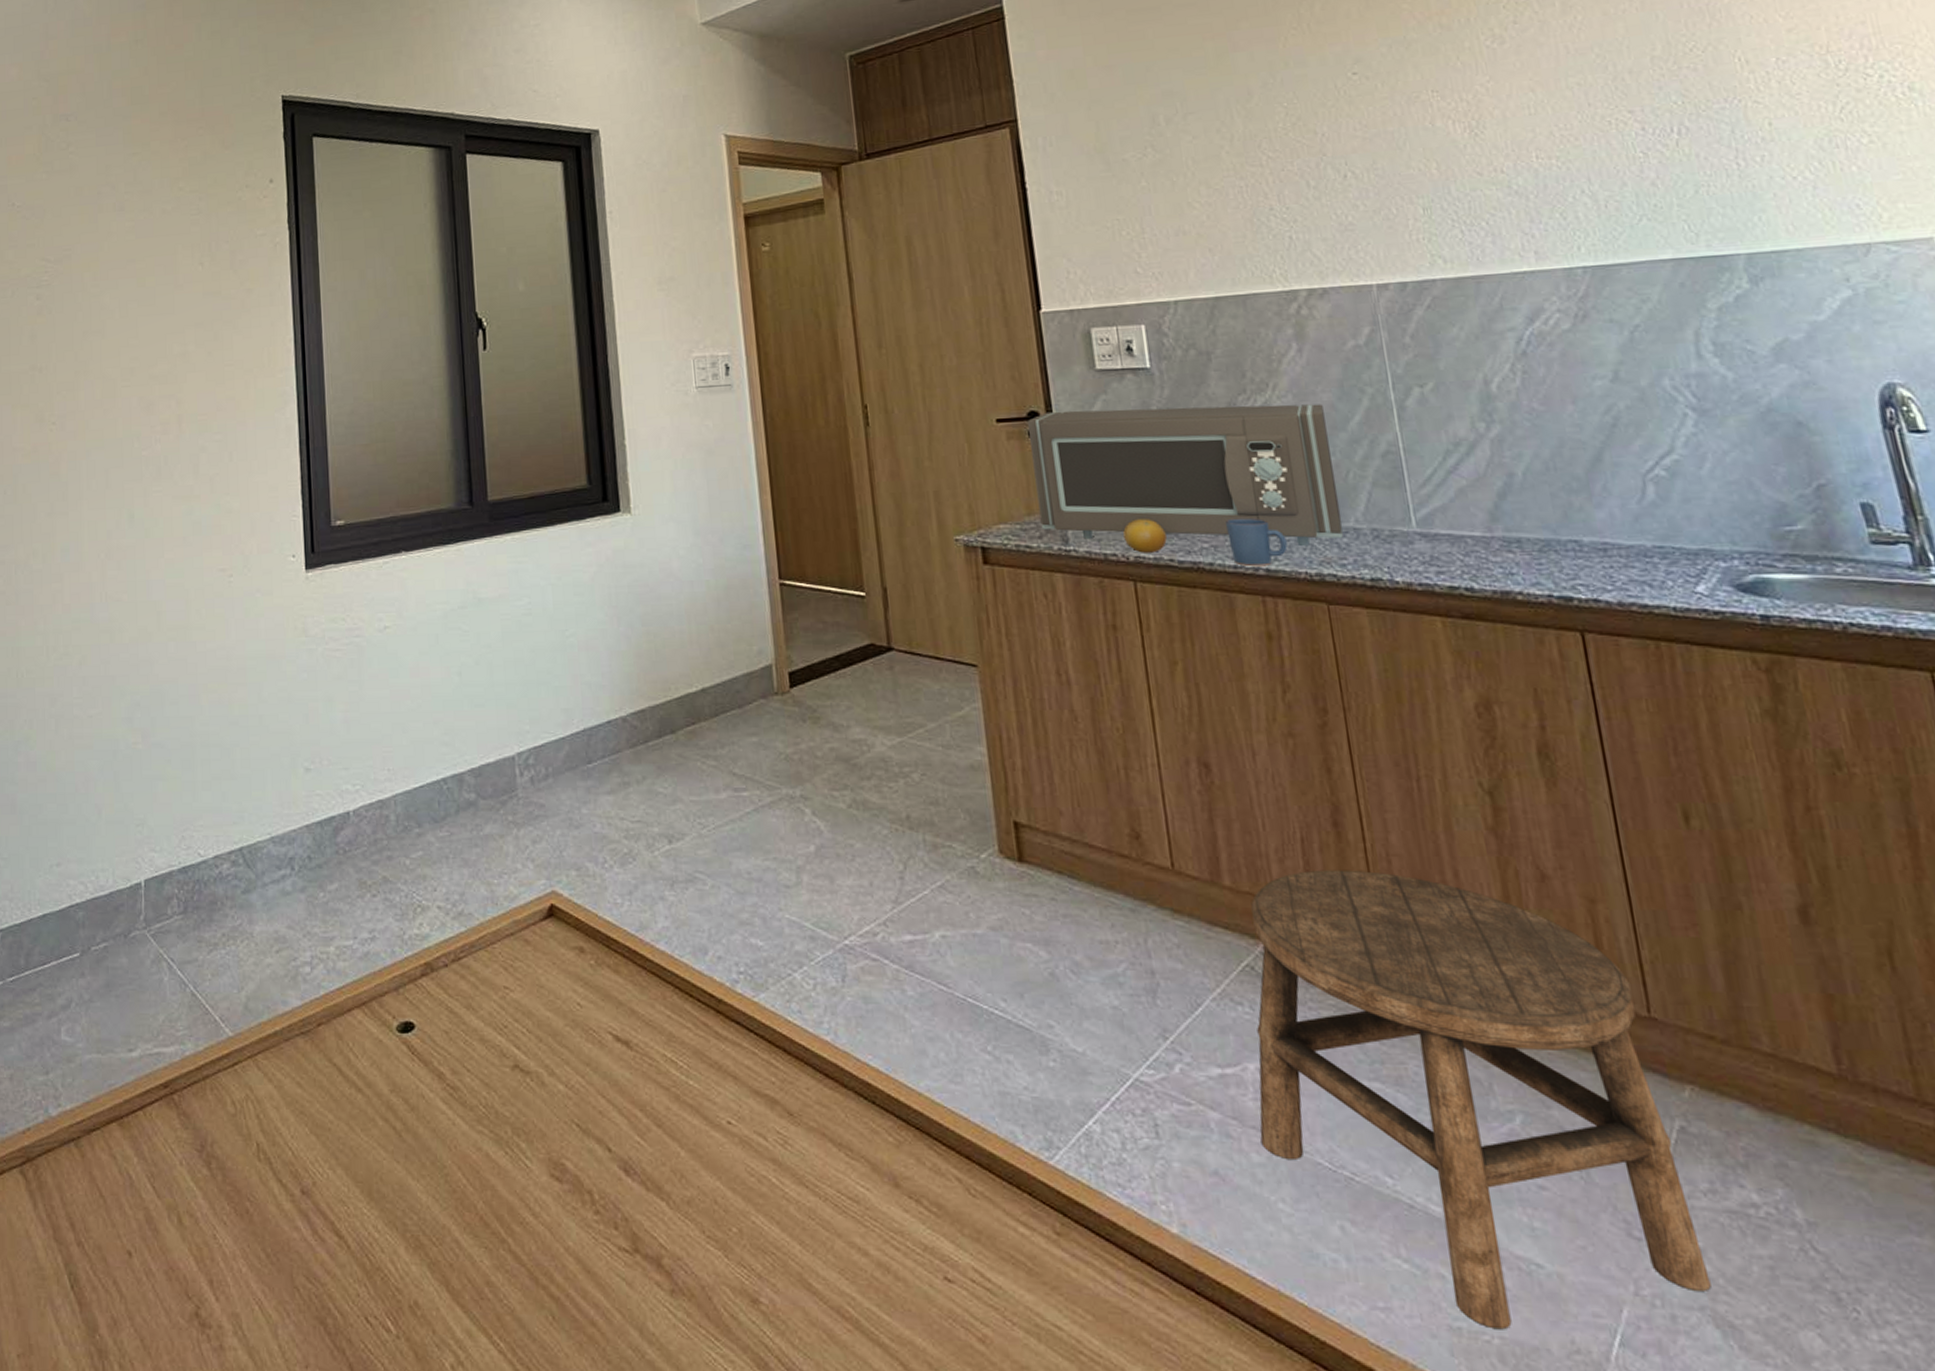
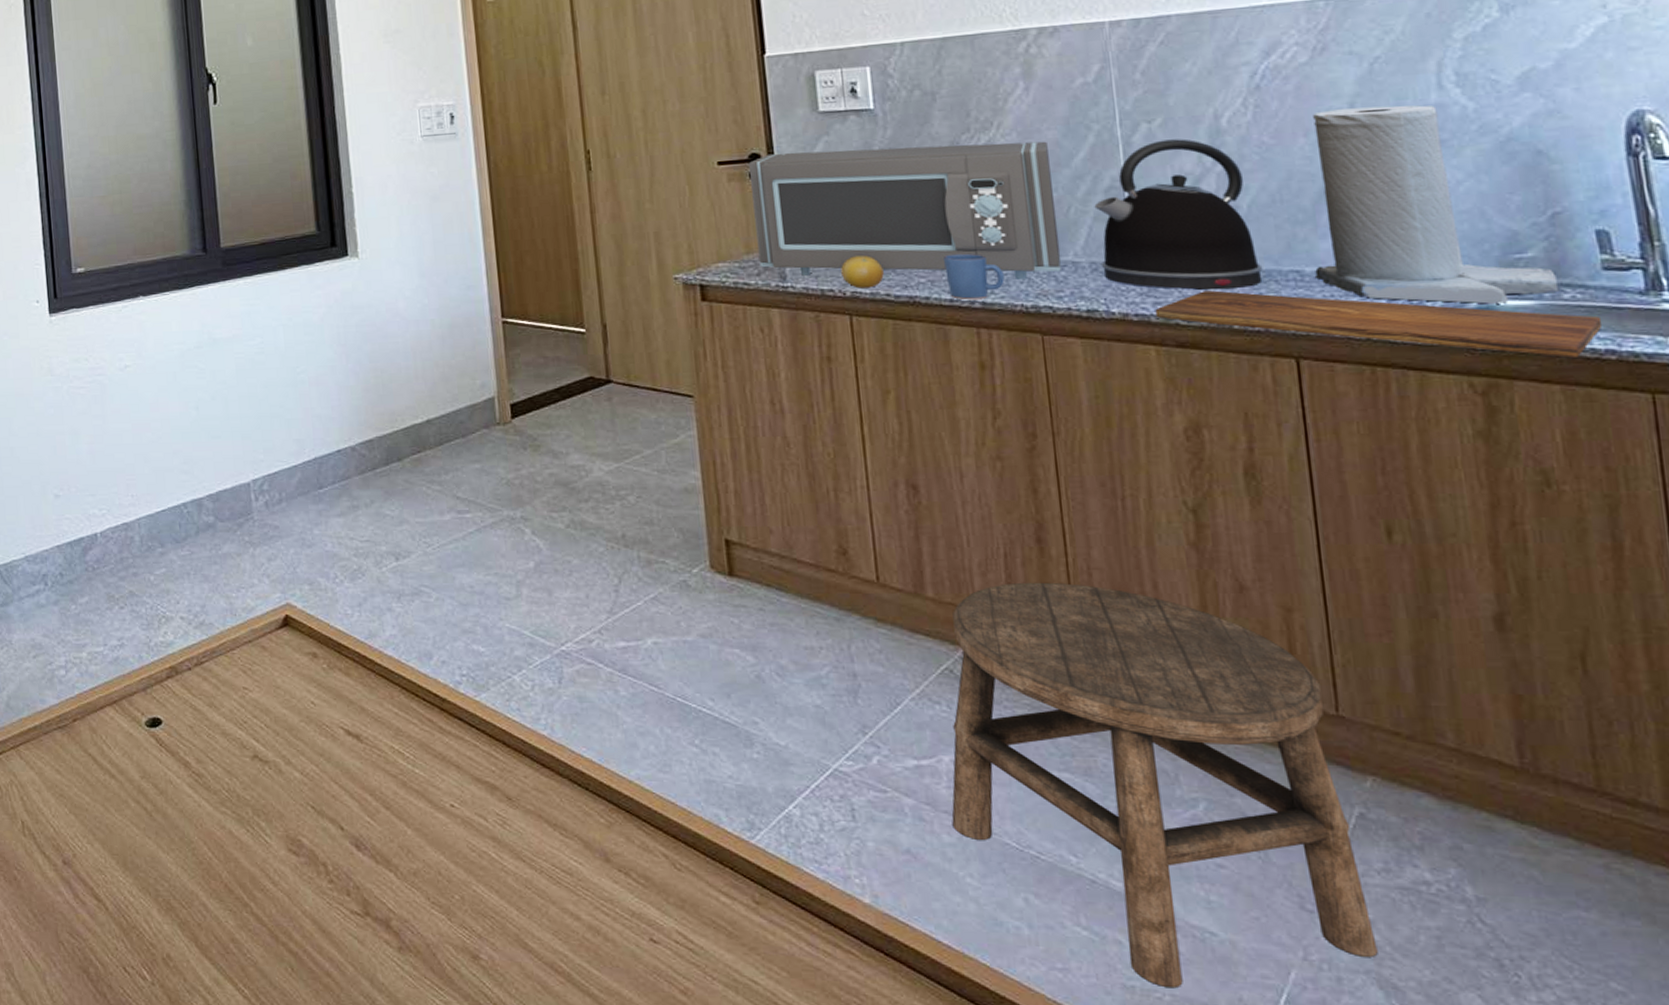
kettle: none [1372,404,1542,559] -> present [1094,138,1263,290]
cutting board: none [1438,560,1876,634] -> present [1155,290,1603,358]
paper towel: none [1580,374,1832,578] -> present [1313,105,1560,304]

